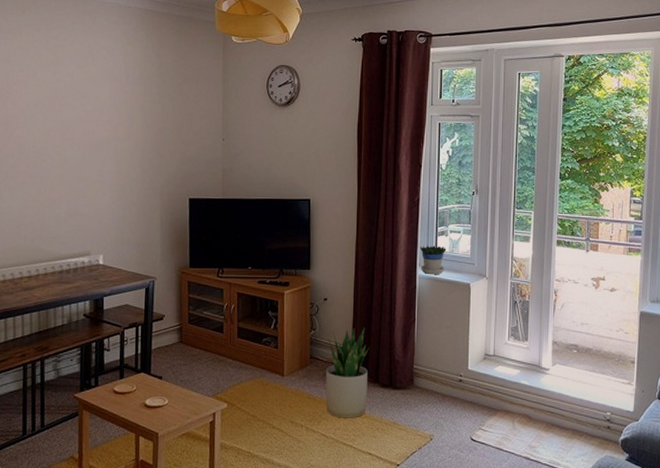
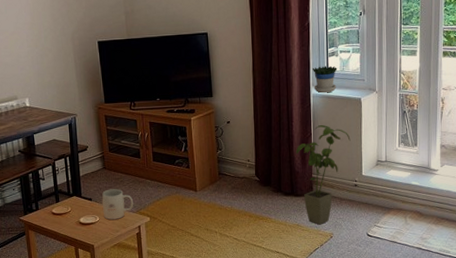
mug: none [173,367,211,403] -> present [101,189,134,220]
planter: present [326,327,369,418] -> none [234,144,272,224]
house plant: none [397,310,457,424] -> present [296,125,351,225]

